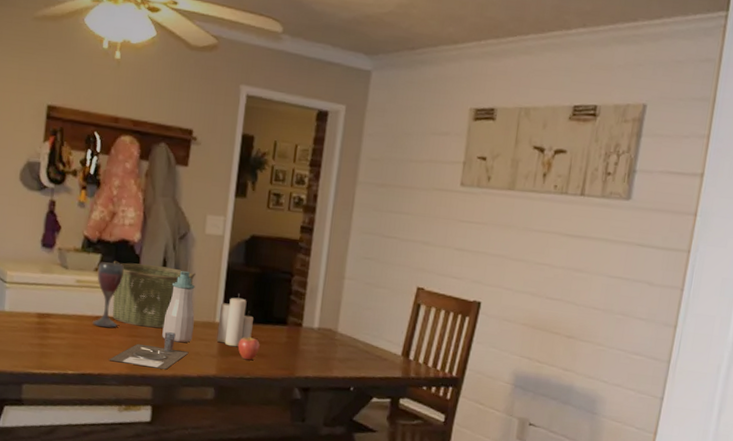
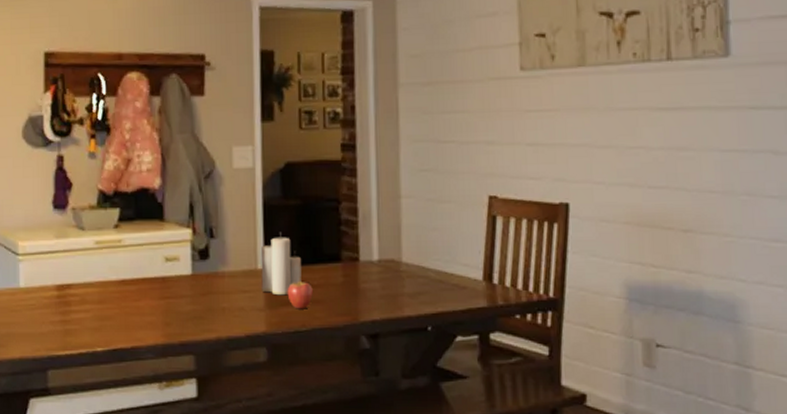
cup: present [92,262,124,328] -> none [117,216,147,292]
place setting: present [109,332,189,370] -> none [141,288,232,333]
basket: present [112,261,196,329] -> none [134,212,228,285]
soap bottle: present [162,270,195,343] -> none [198,213,234,299]

